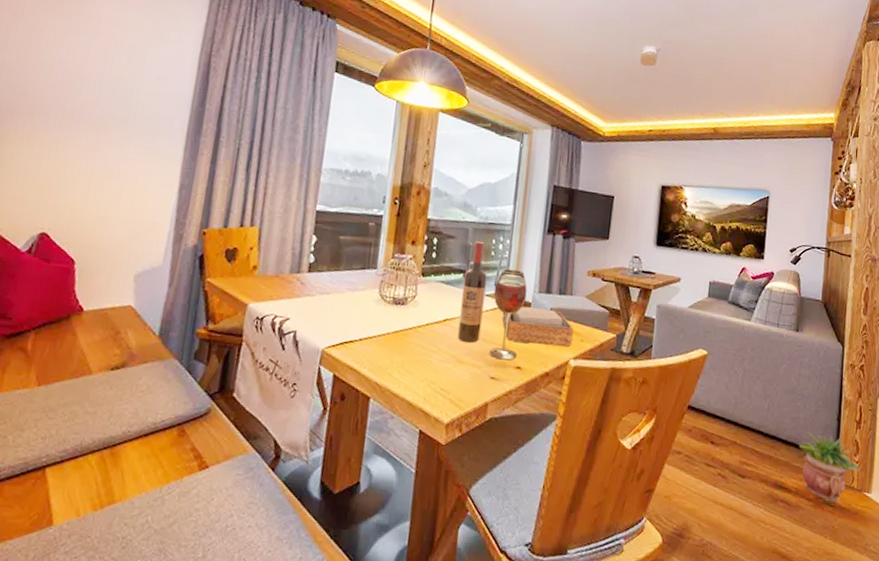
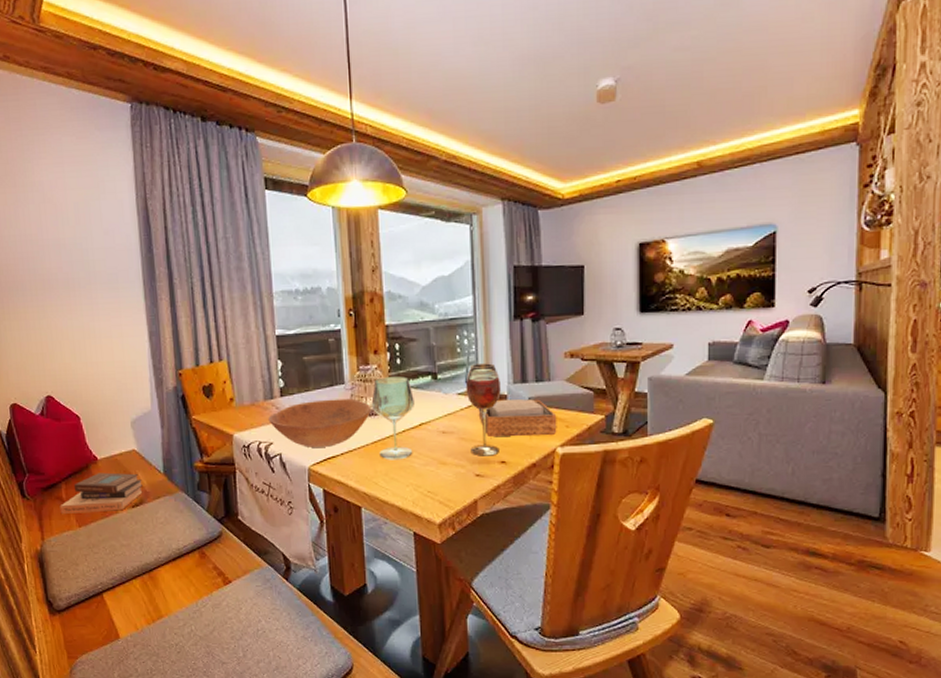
books: none [19,326,131,372] -> present [60,472,143,515]
bowl: none [290,281,399,331] -> present [268,398,372,447]
wine glass: none [398,268,444,353] -> present [371,376,416,460]
wine bottle: present [457,241,487,344] -> none [432,340,459,445]
potted plant: present [798,430,860,503] -> none [833,491,915,565]

